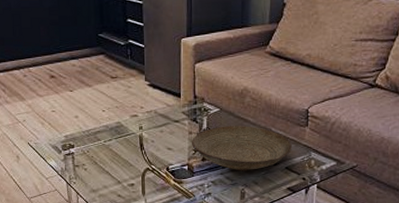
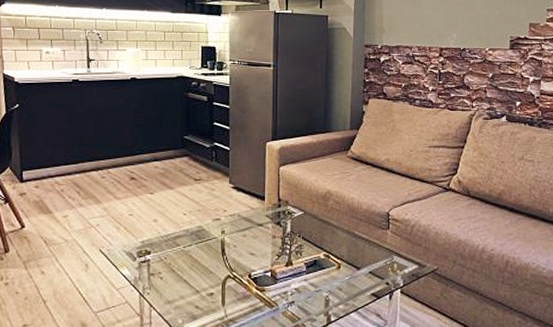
decorative bowl: present [191,126,292,171] -> none [274,229,375,277]

